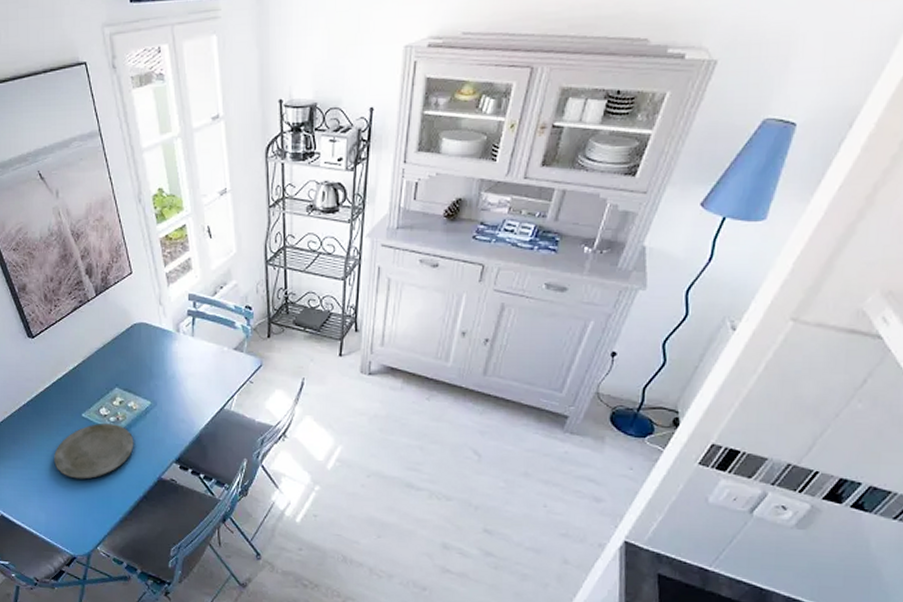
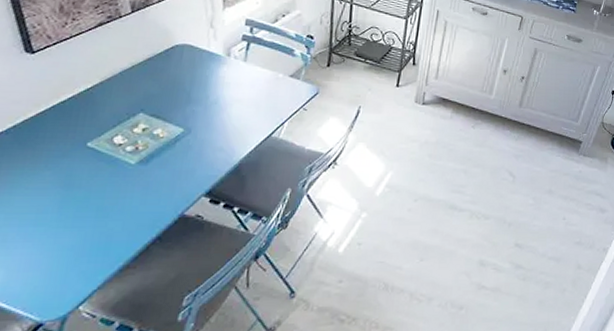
plate: present [54,424,134,479] -> none [33,154,155,222]

